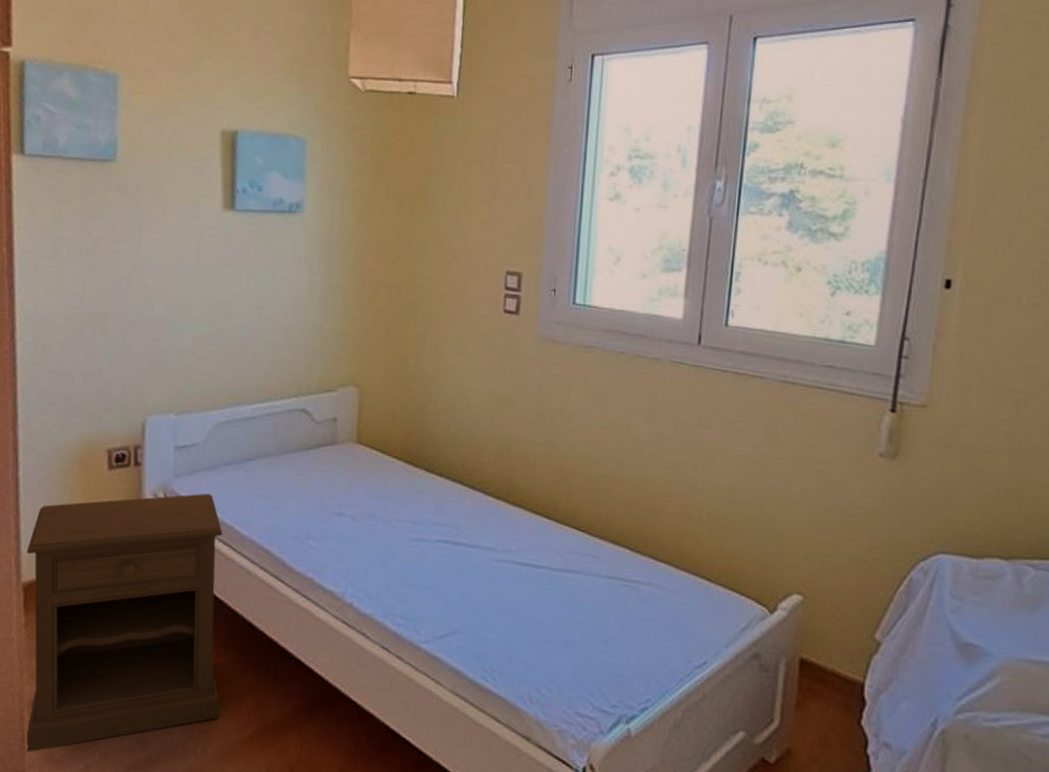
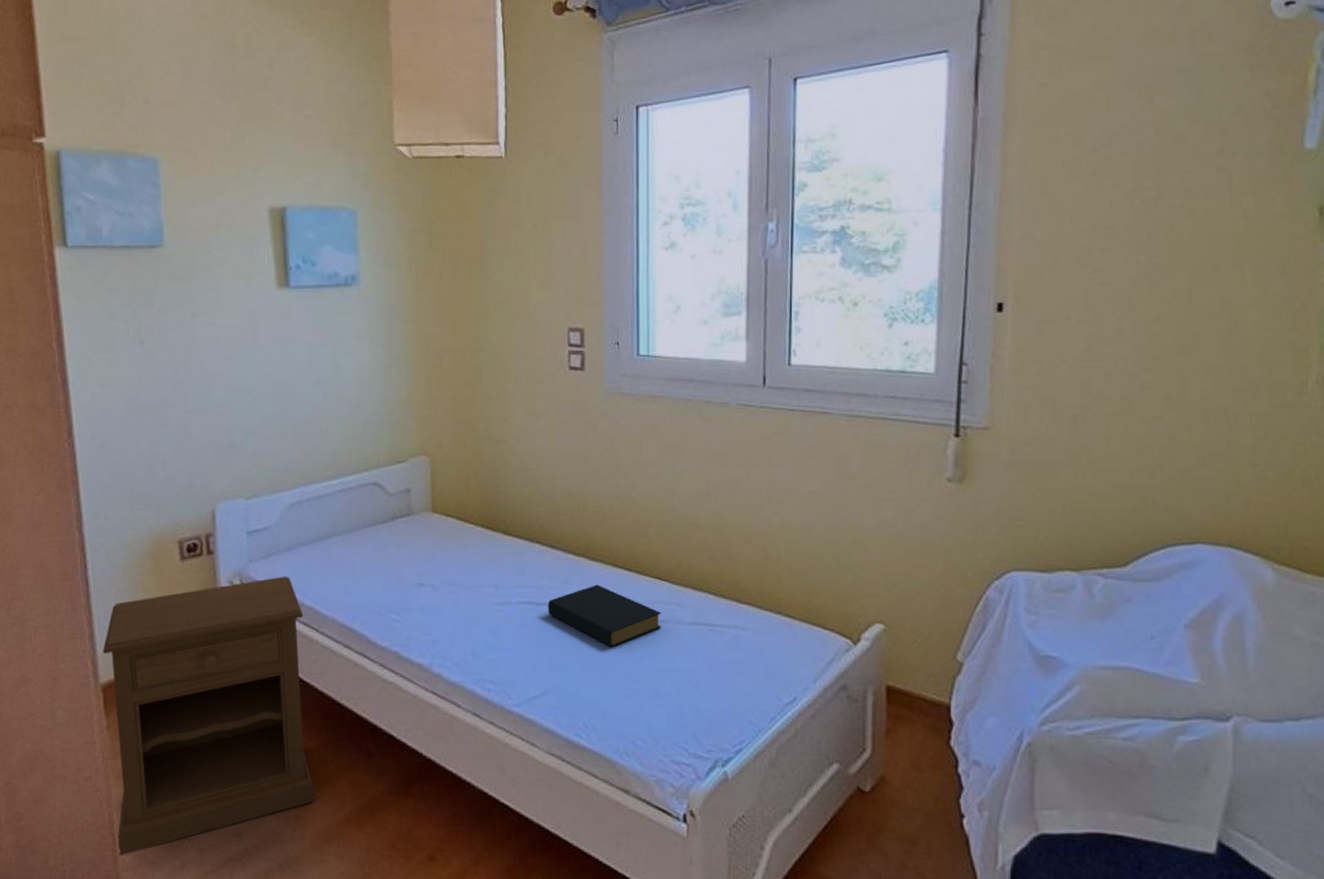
hardback book: none [463,529,578,593] -> present [547,584,662,647]

